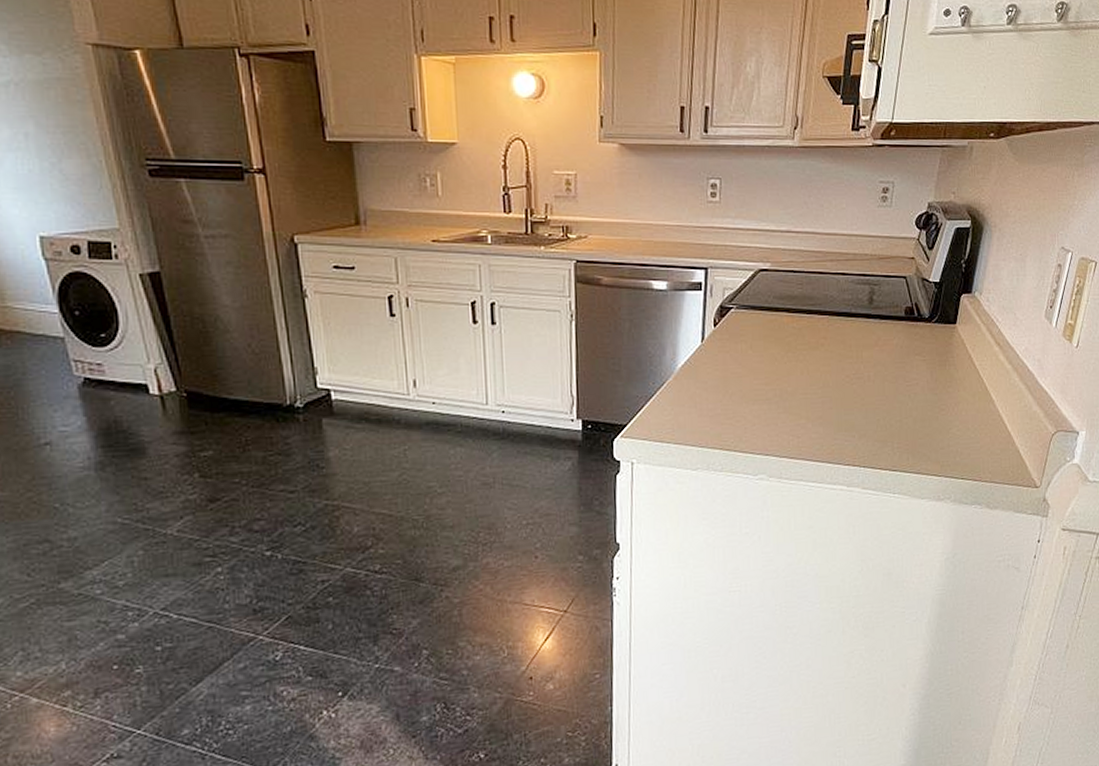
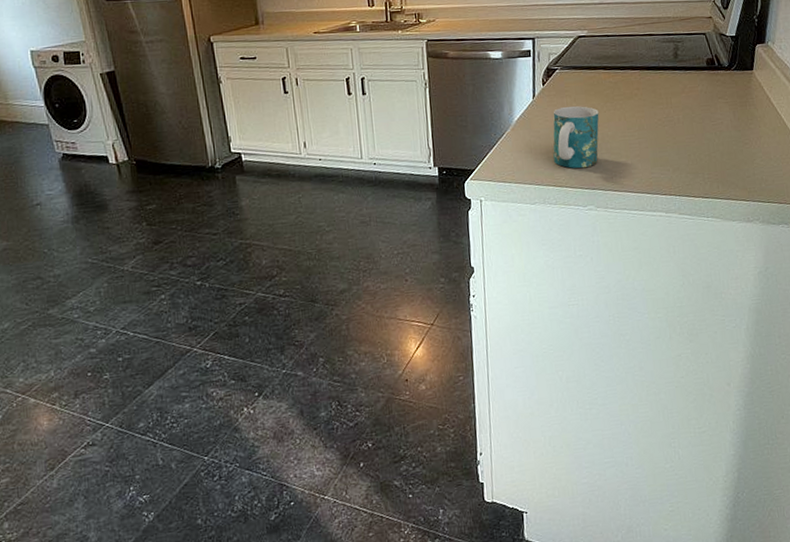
mug: none [721,354,778,430] -> present [553,106,599,169]

